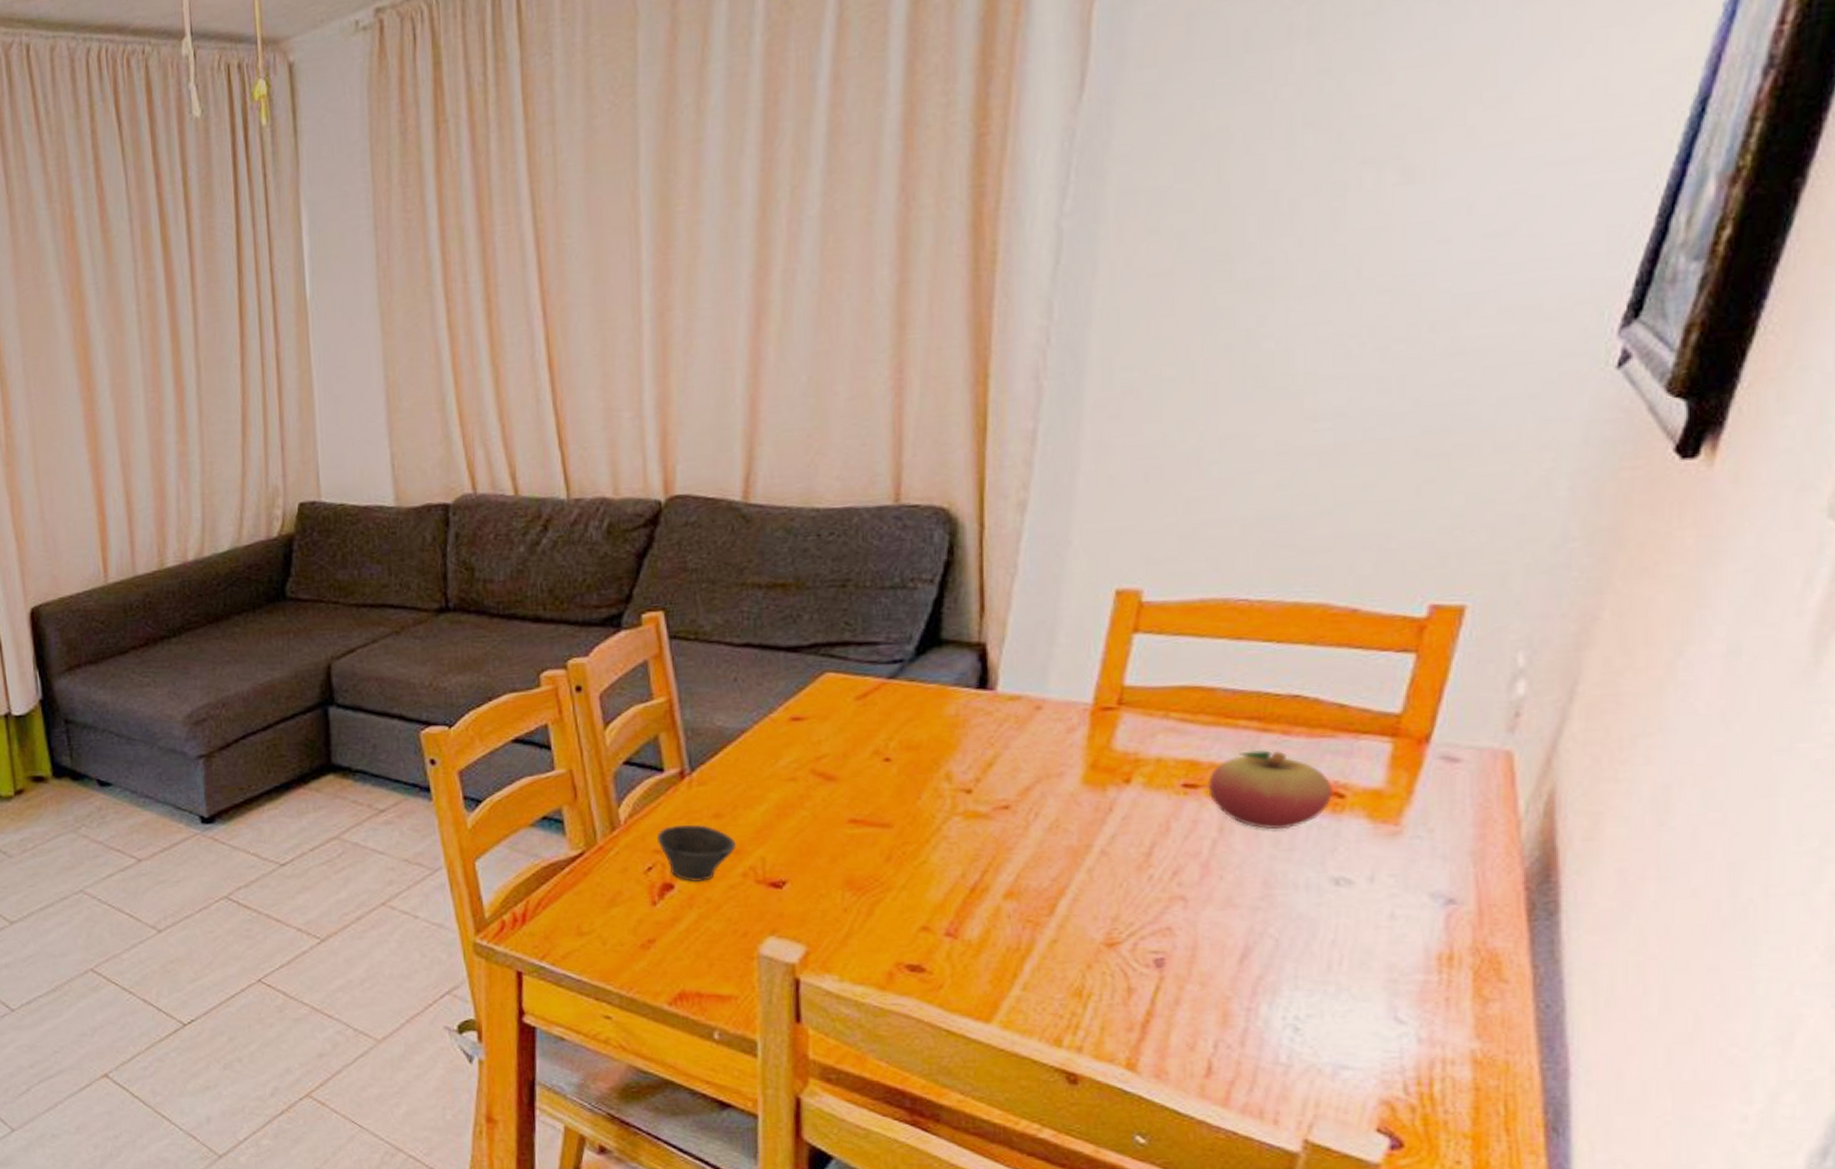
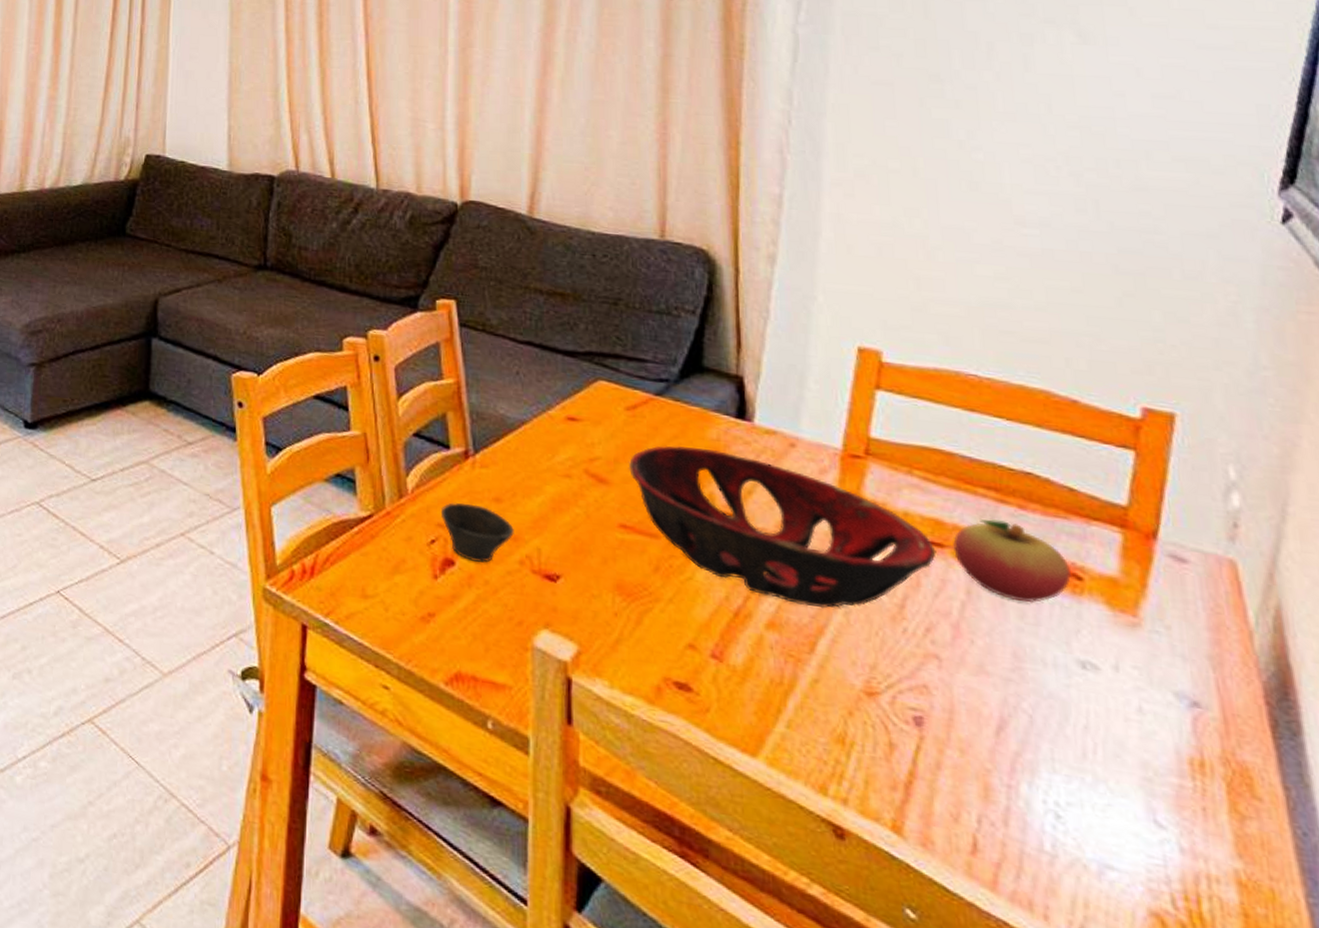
decorative bowl: none [858,726,1189,870] -> present [628,445,936,609]

